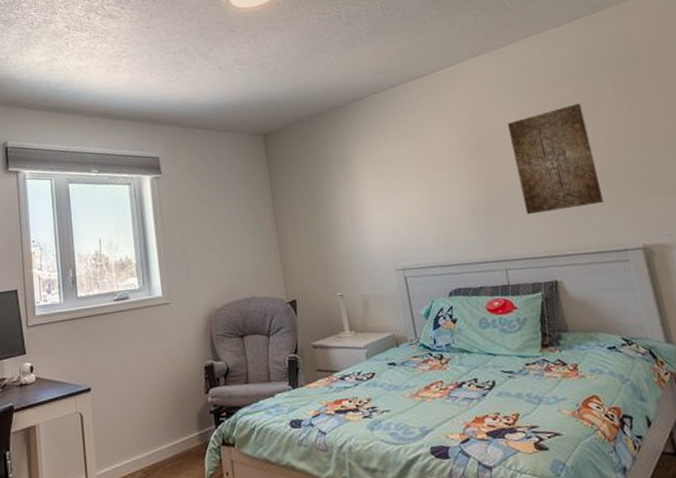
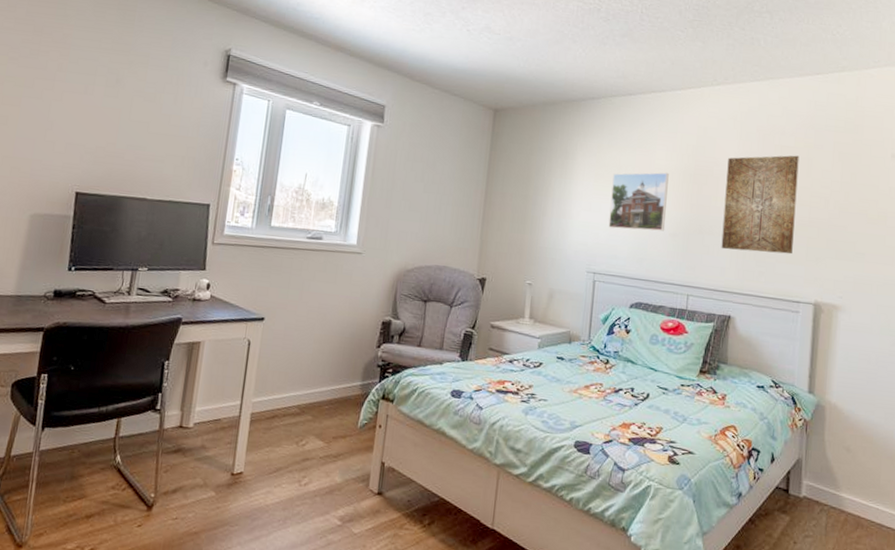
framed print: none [396,152,463,221] -> present [608,172,669,231]

